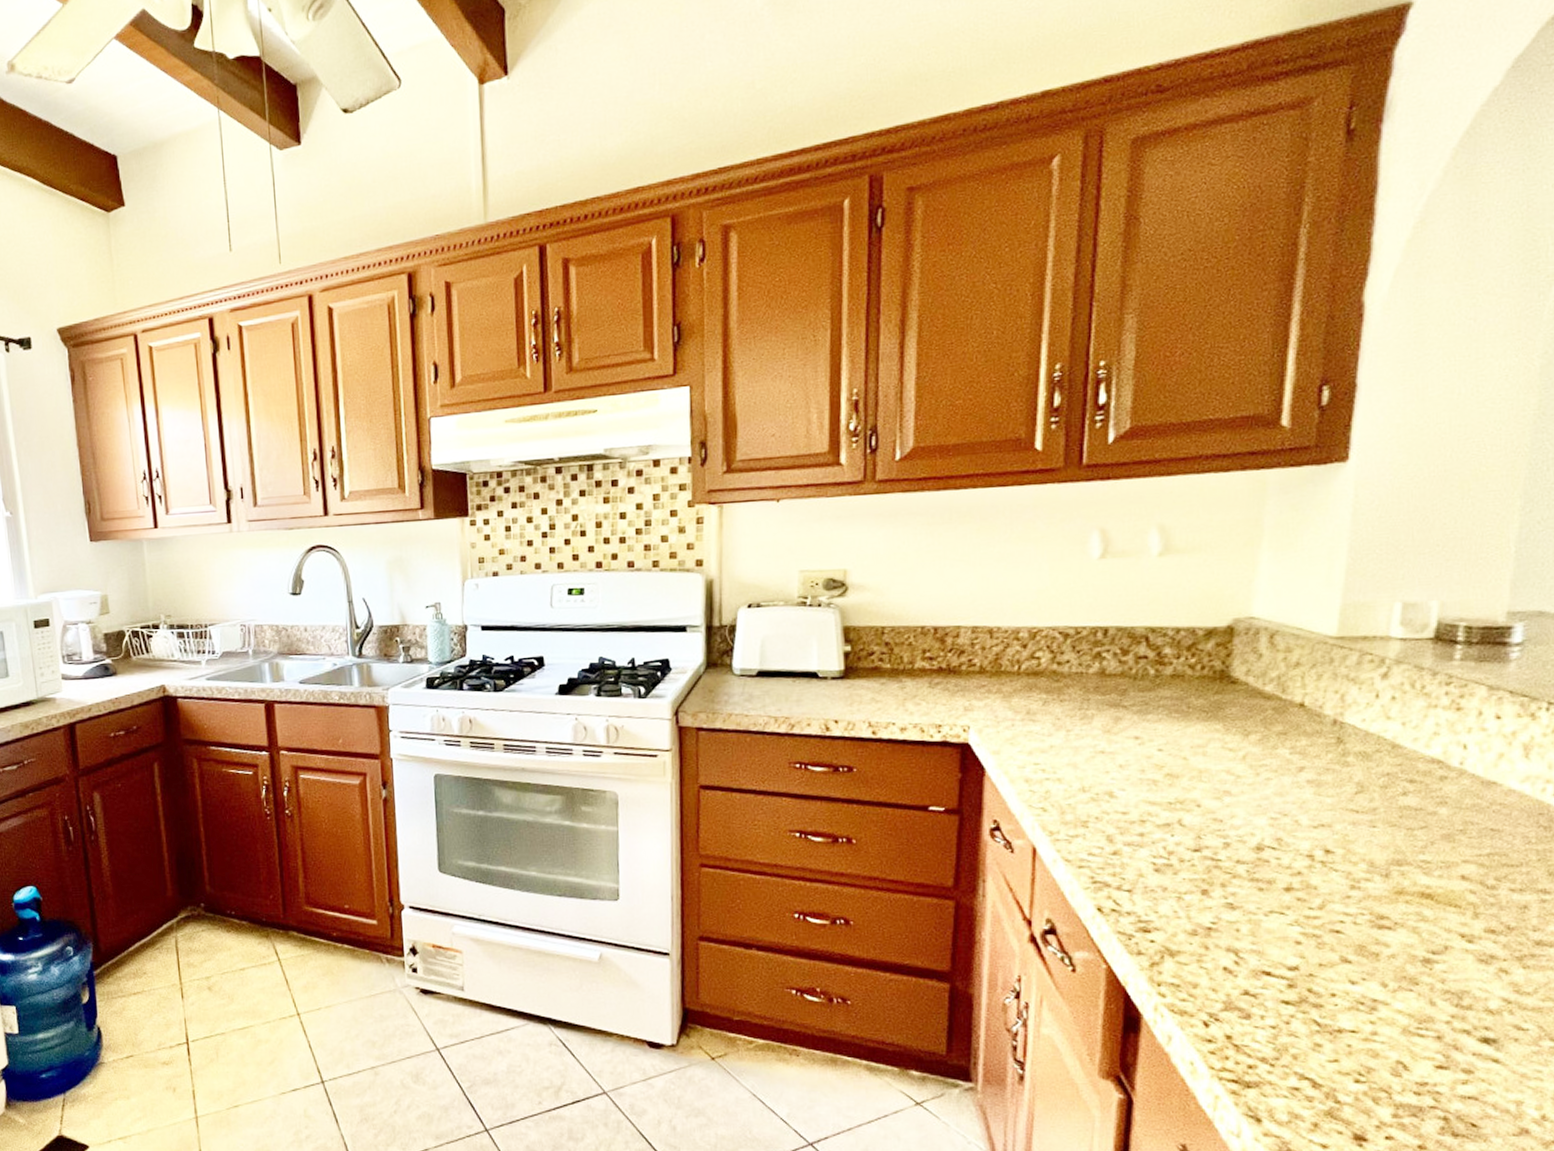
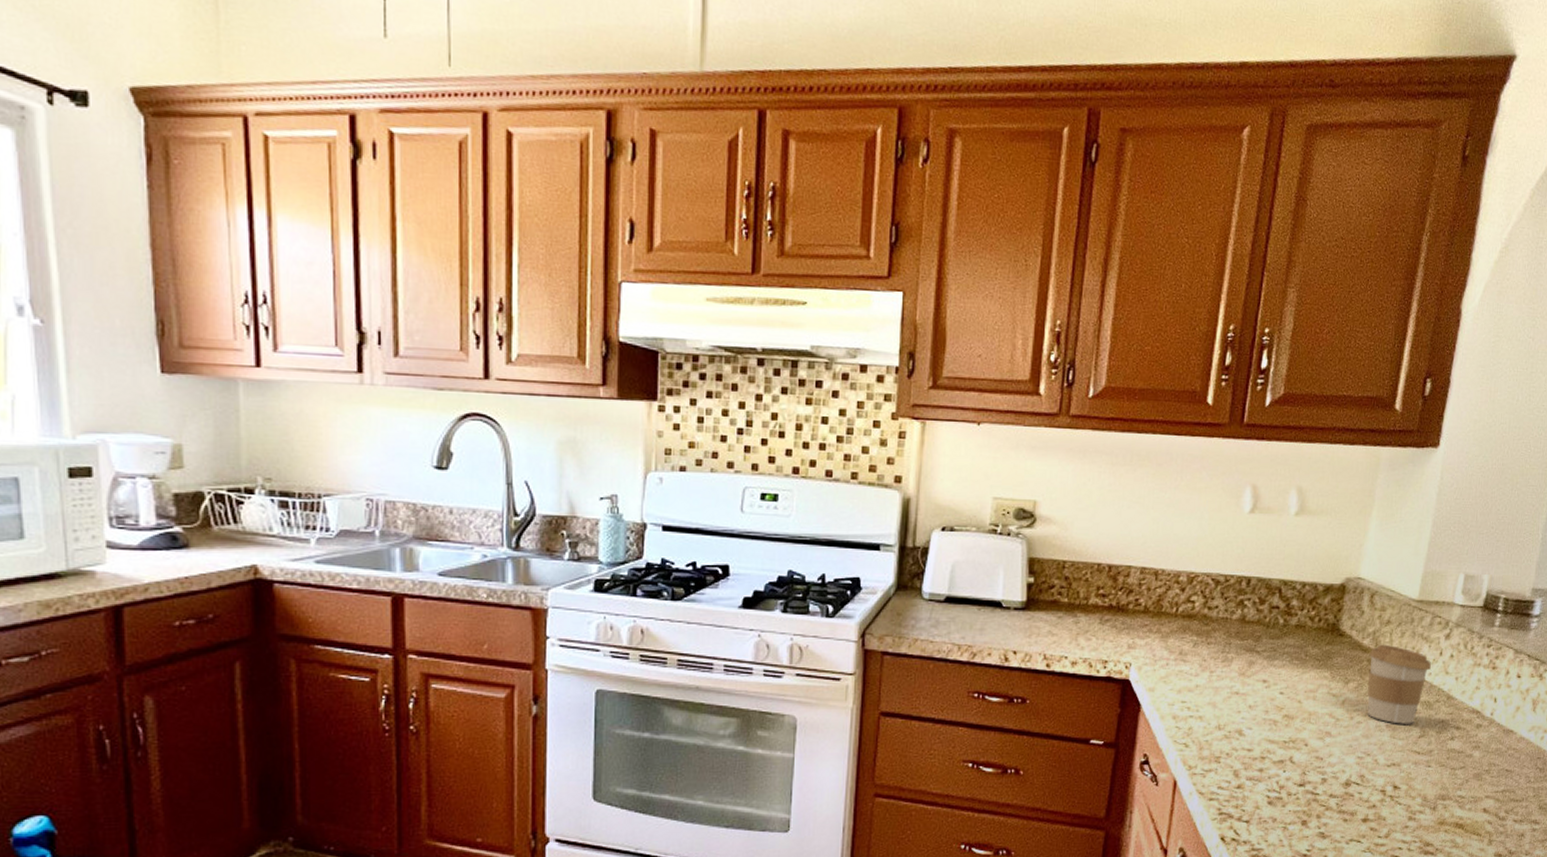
coffee cup: none [1274,689,1364,779] -> present [1367,644,1431,724]

